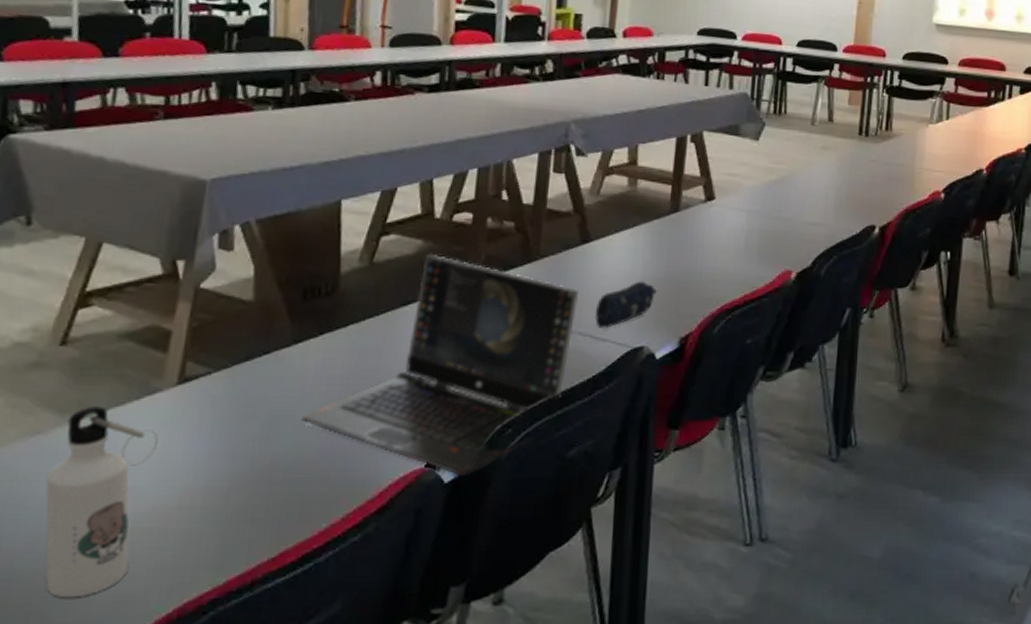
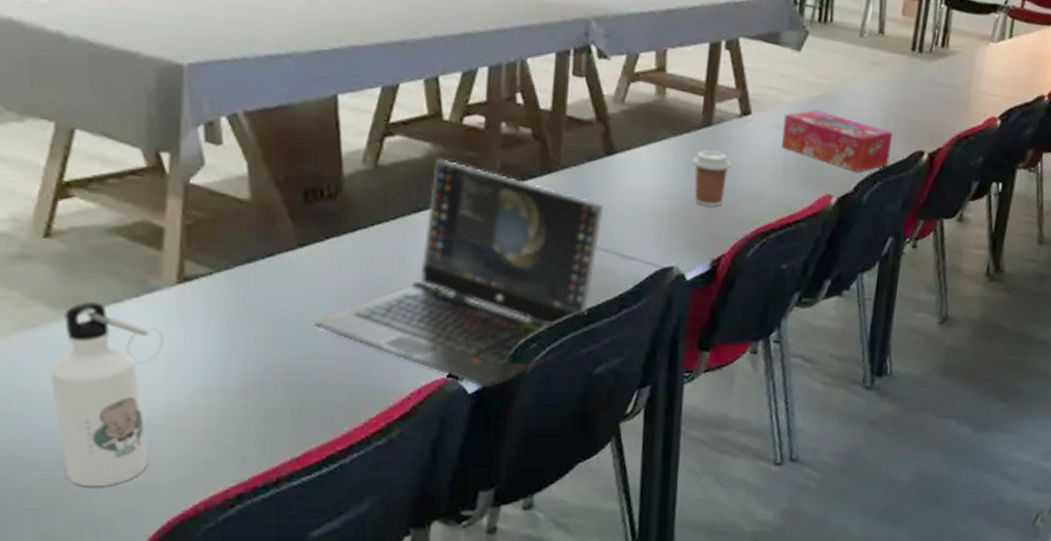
pencil case: present [595,281,657,328] -> none [622,198,687,246]
coffee cup: none [661,234,697,287] -> present [692,150,731,207]
tissue box: none [744,192,846,248] -> present [782,110,893,172]

